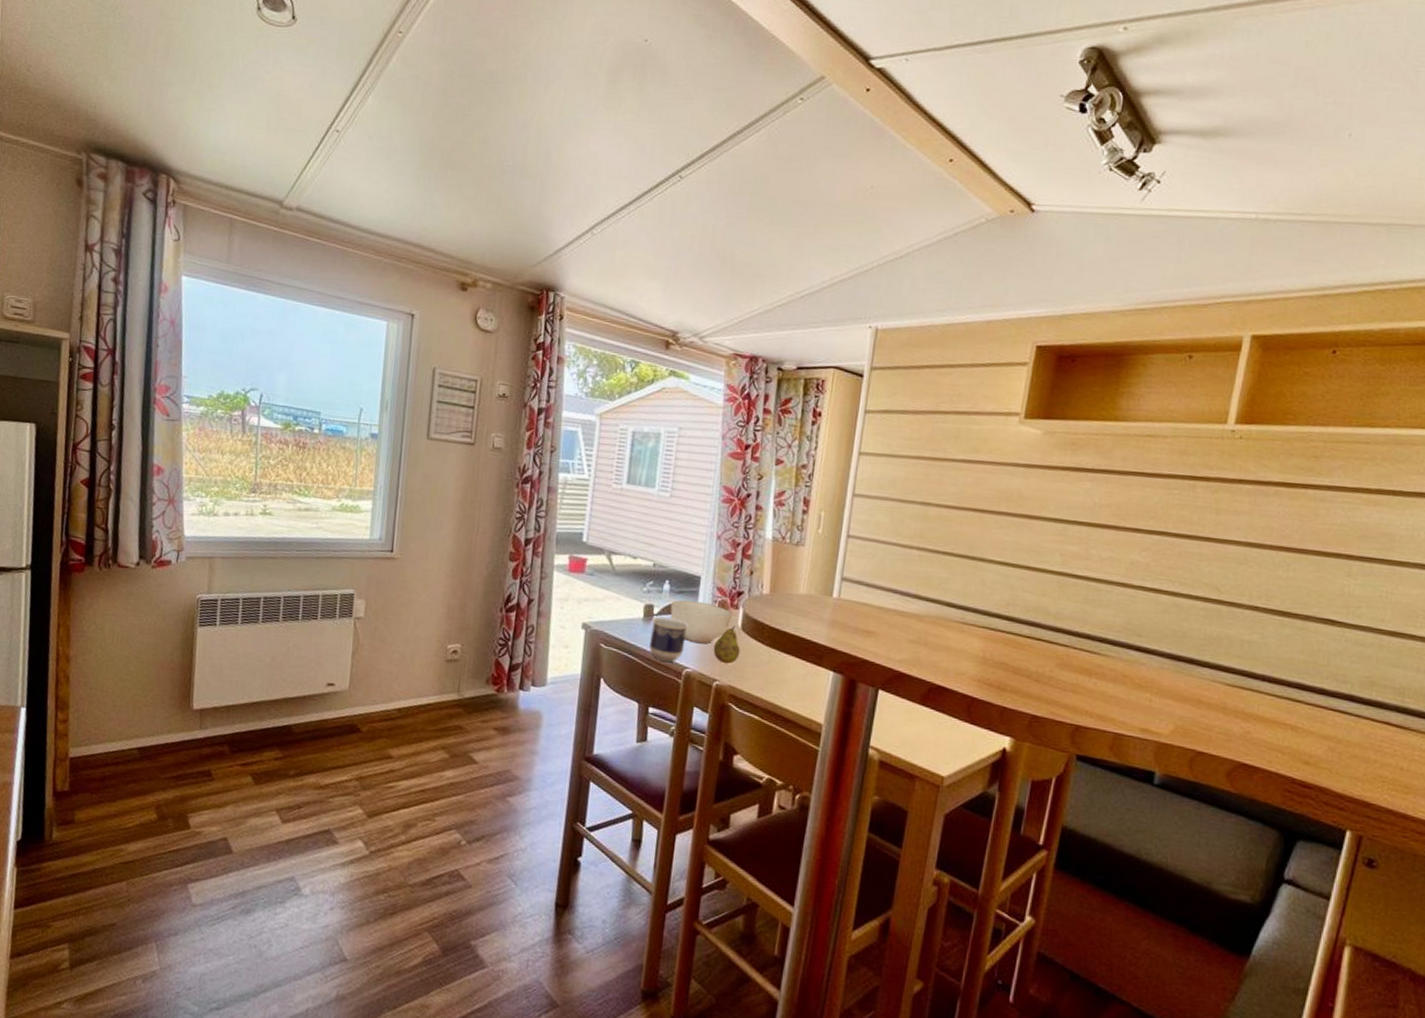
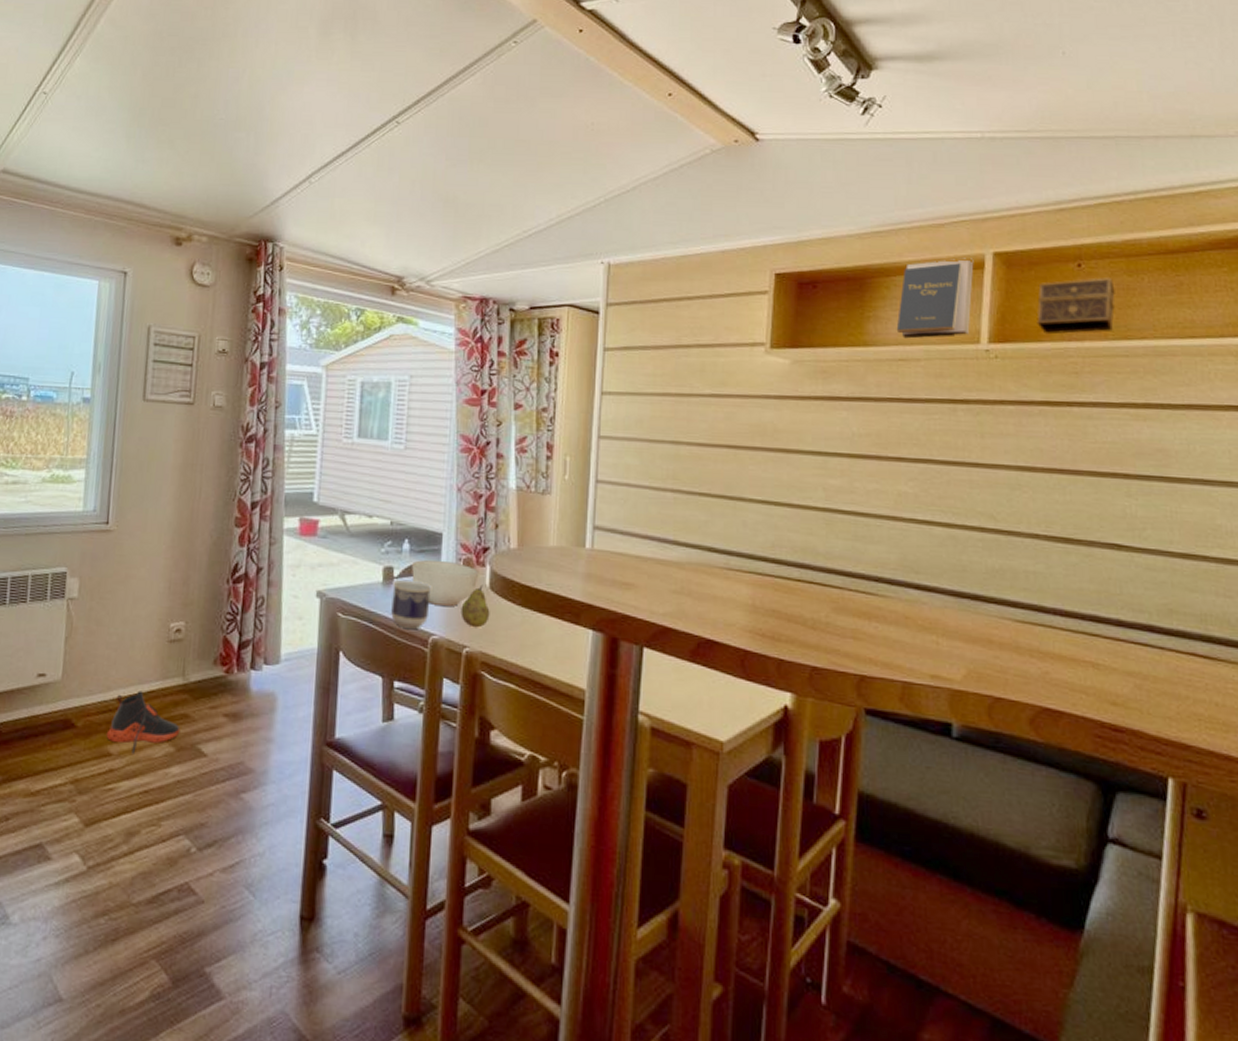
athletic shoe: none [388,703,455,758] -> present [106,691,181,754]
books: none [1147,339,1232,417] -> present [896,258,974,339]
decorative box: none [1284,365,1366,419] -> present [1036,278,1115,335]

